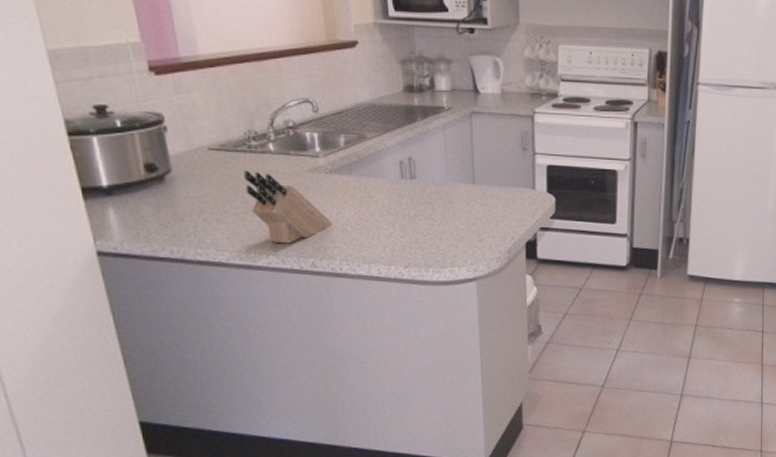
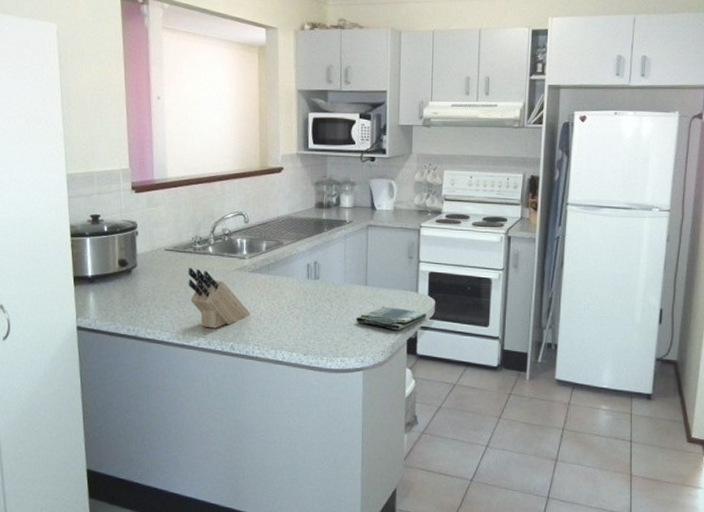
dish towel: none [463,207,546,234] -> present [355,306,426,331]

